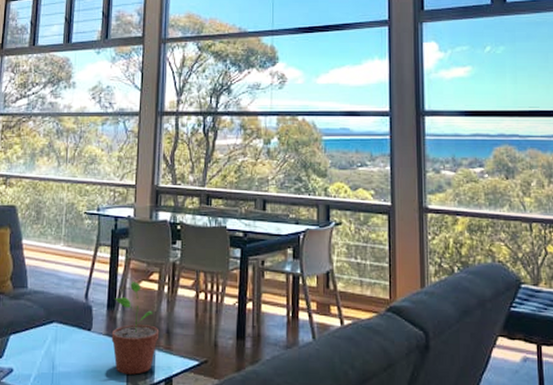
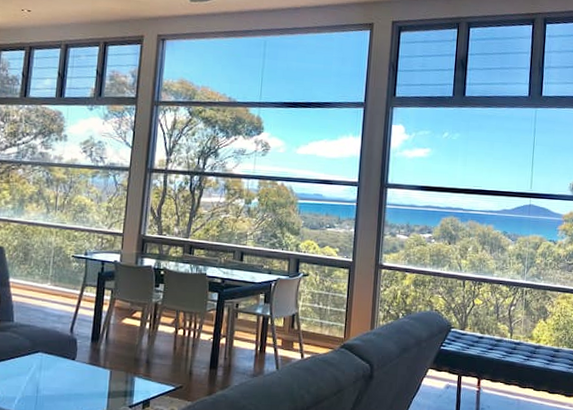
potted plant: present [111,281,160,375] -> none [94,318,140,398]

